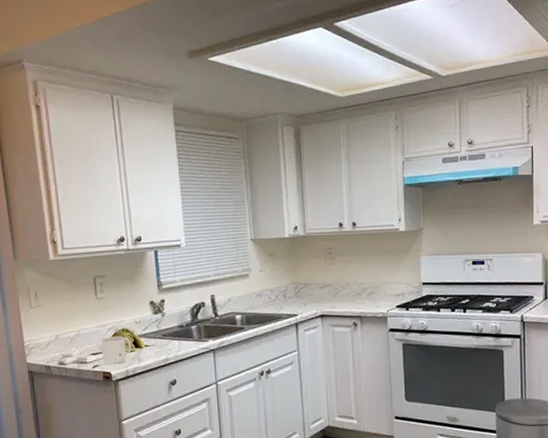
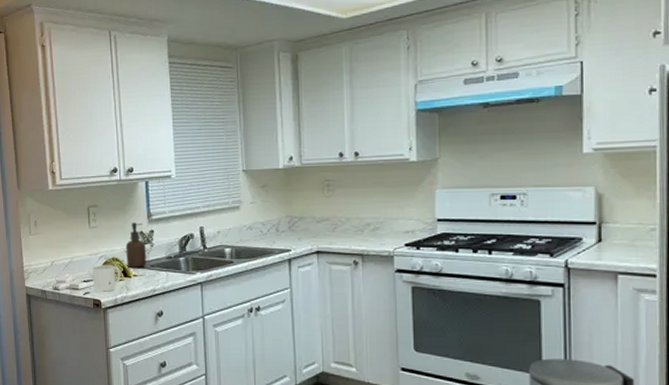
soap dispenser: none [135,292,158,338] -> present [125,222,147,268]

